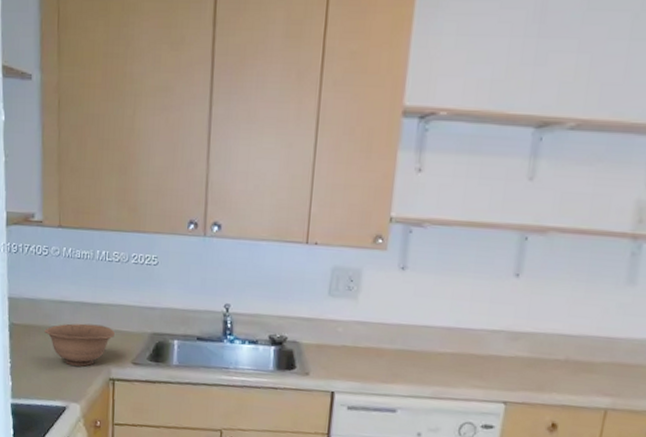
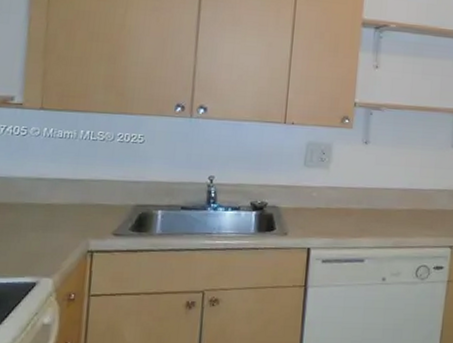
bowl: present [44,323,115,367] -> none [17,199,96,241]

